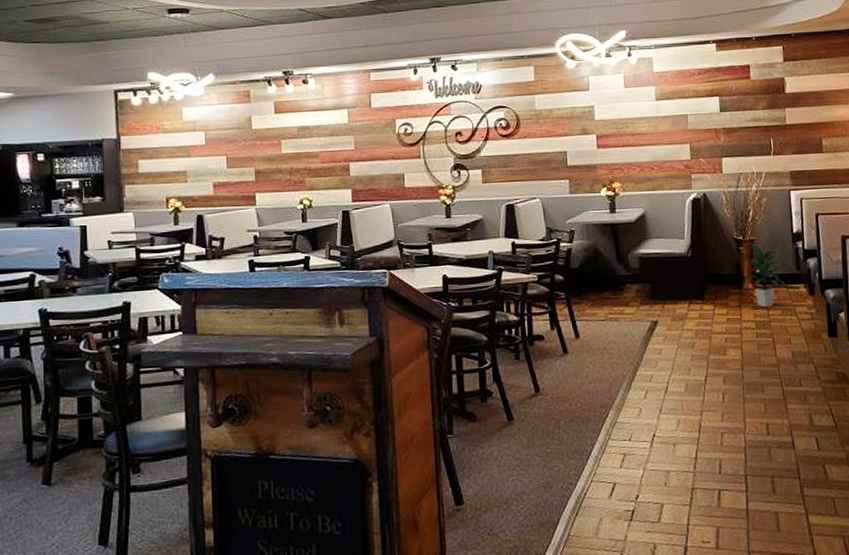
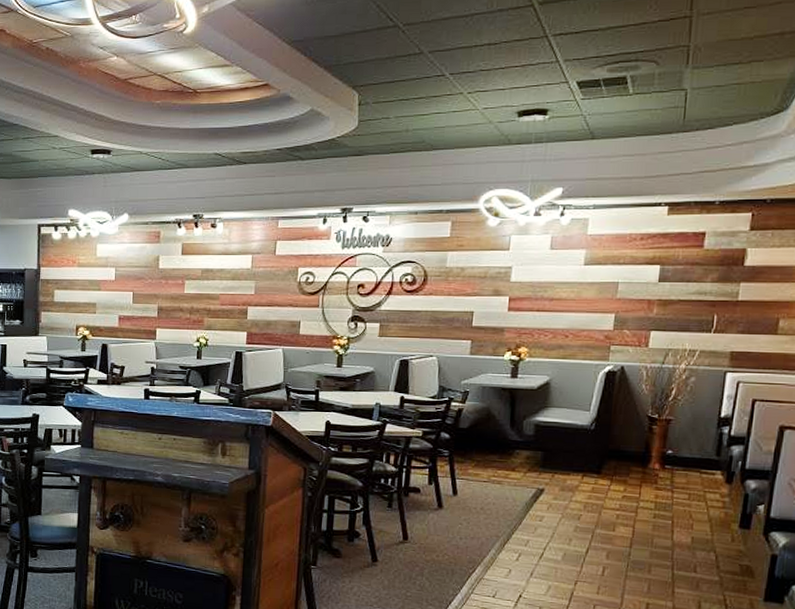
indoor plant: present [739,243,788,307] -> none [648,423,702,489]

